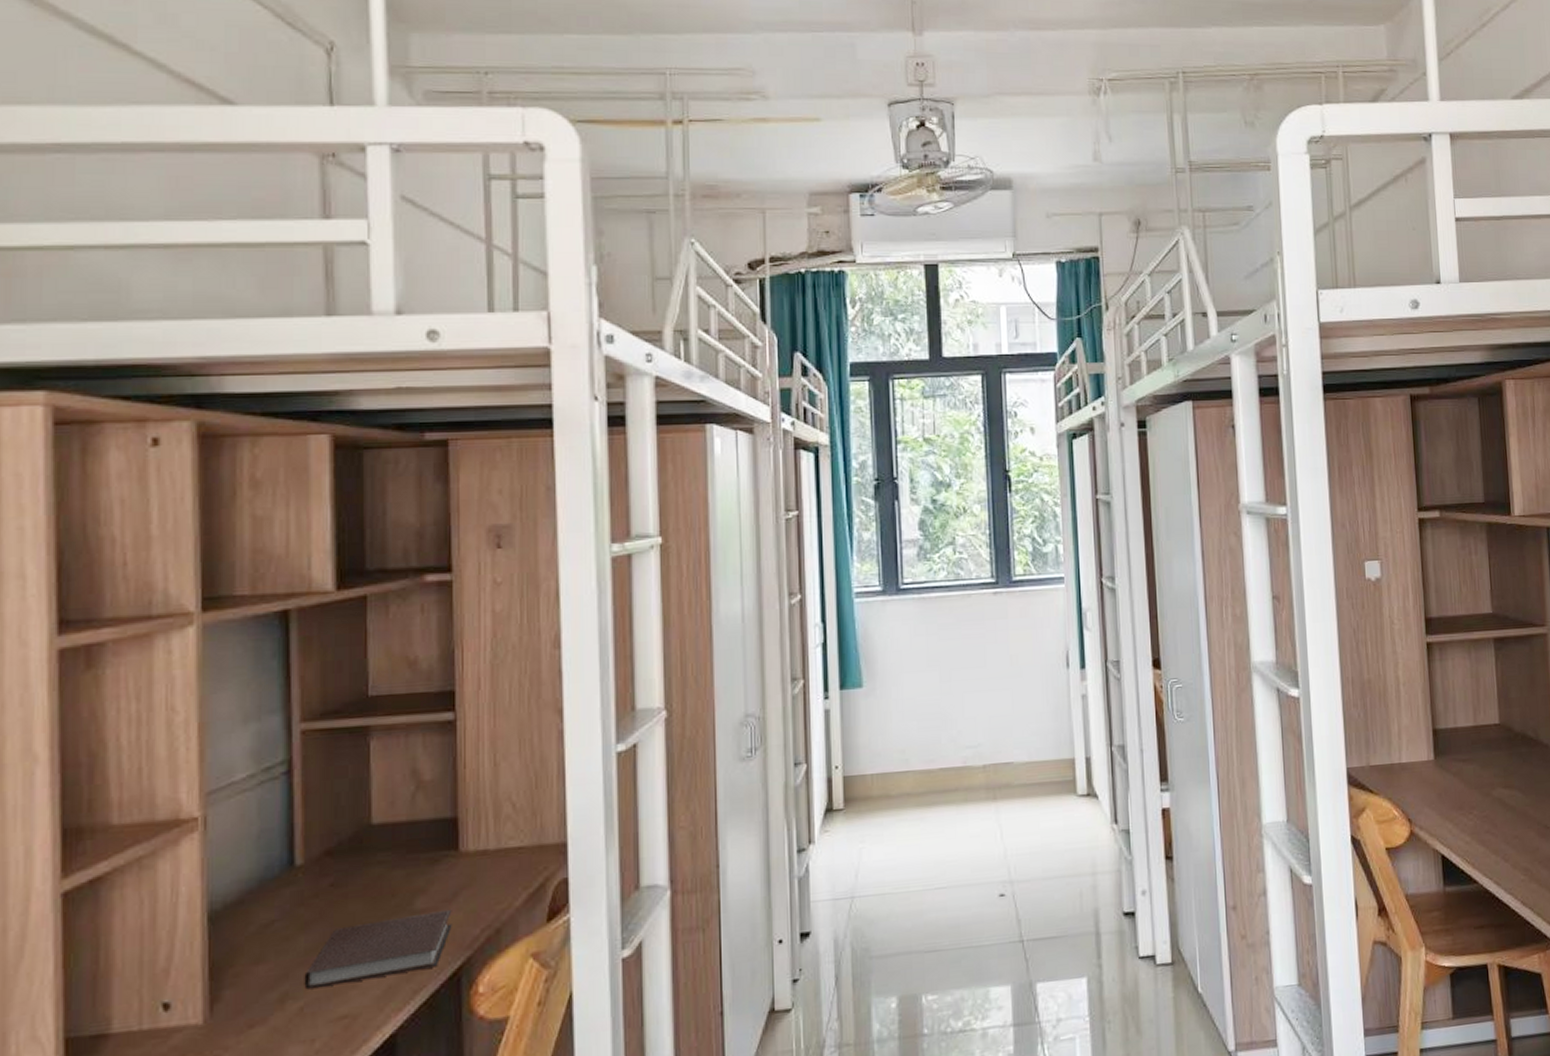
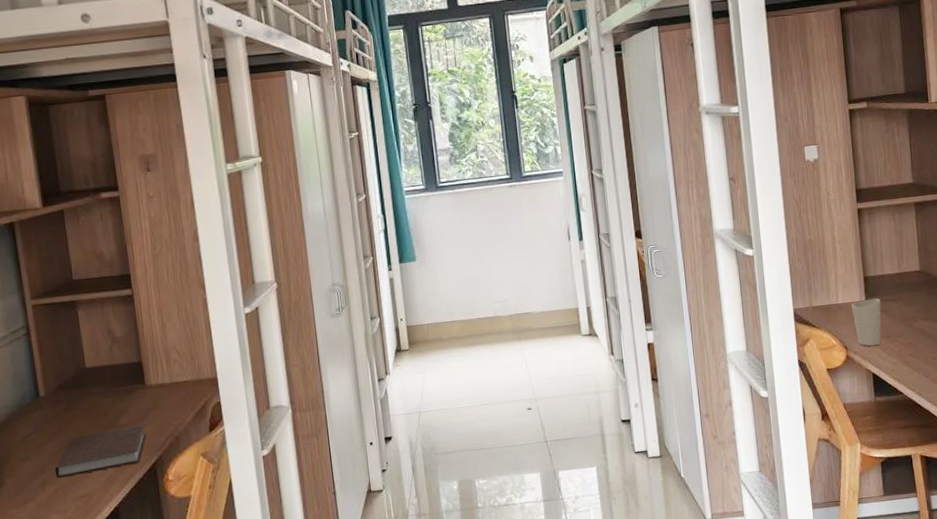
cup: none [1417,757,1454,820] -> present [851,298,882,346]

